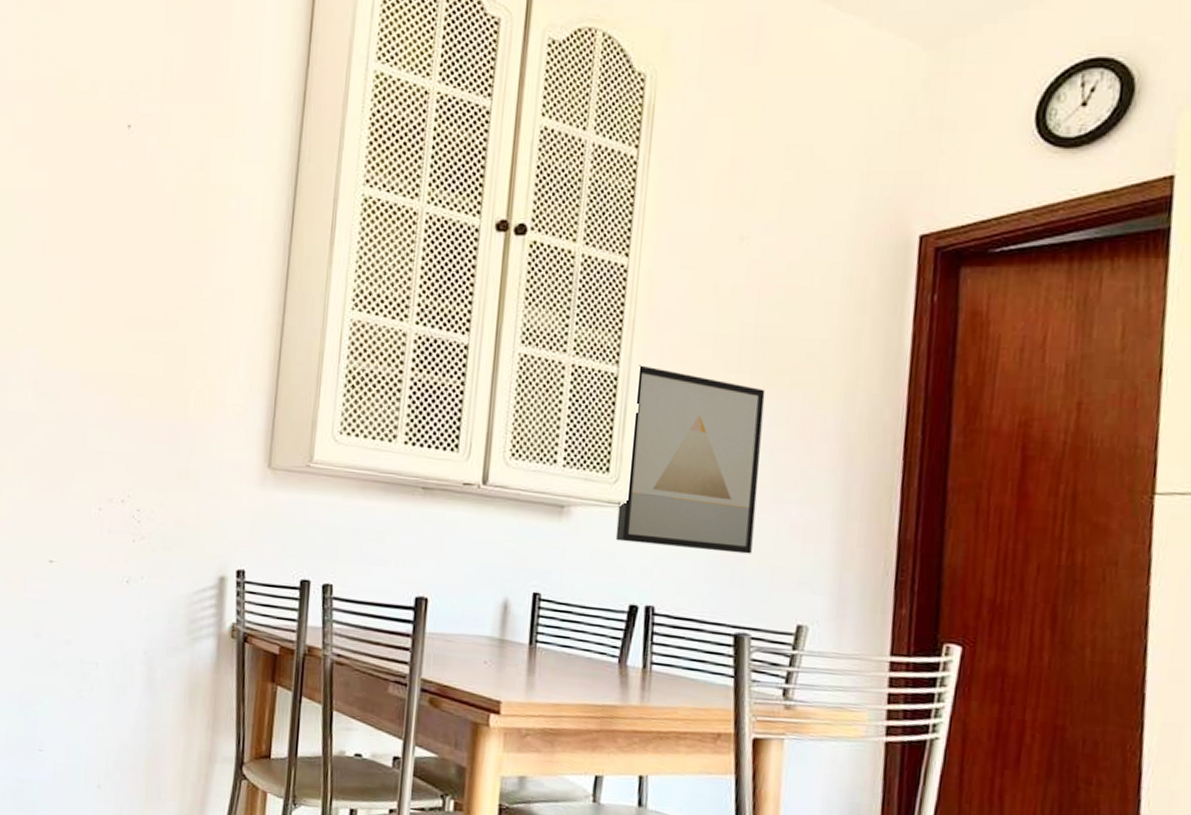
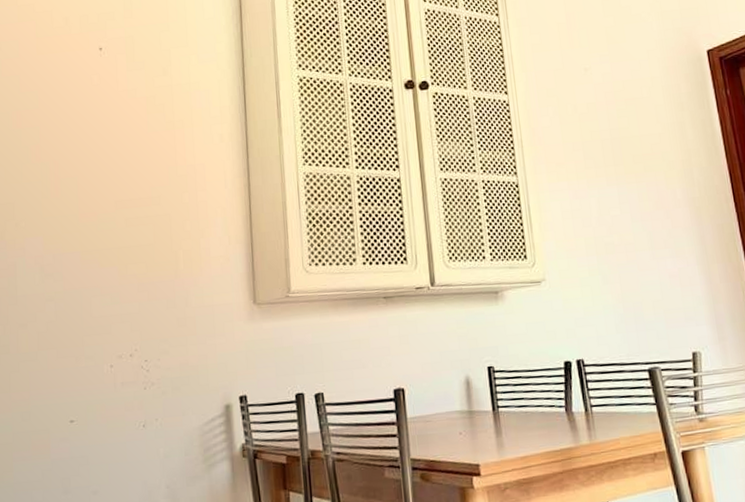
wall art: present [615,365,765,554] -> none [532,172,646,312]

